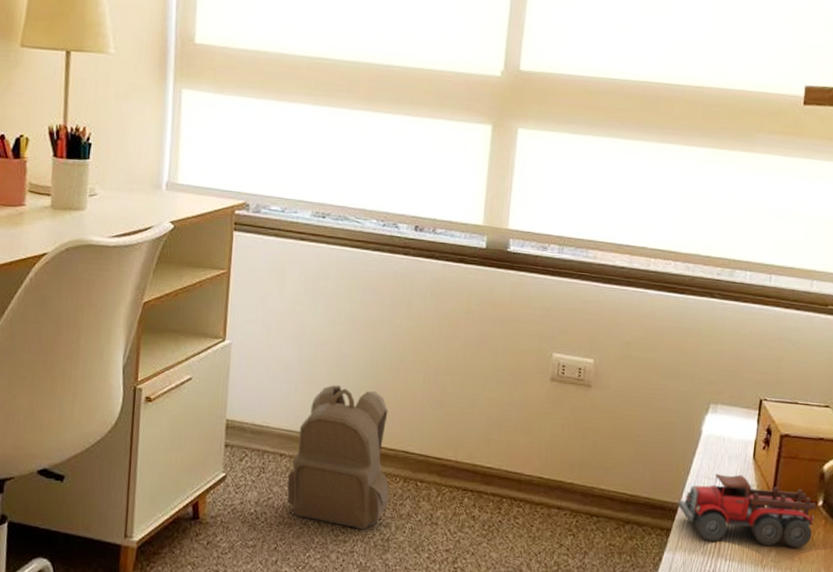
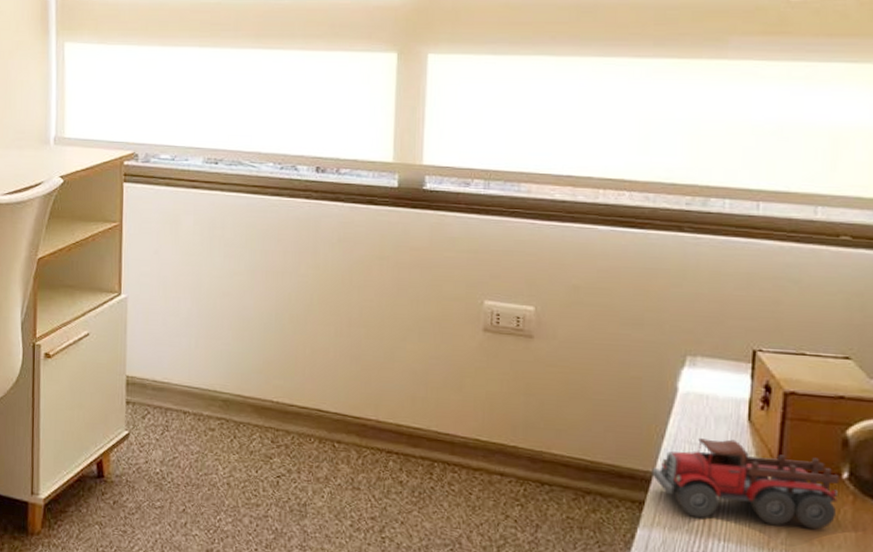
backpack: present [287,385,389,530] -> none [192,339,304,493]

